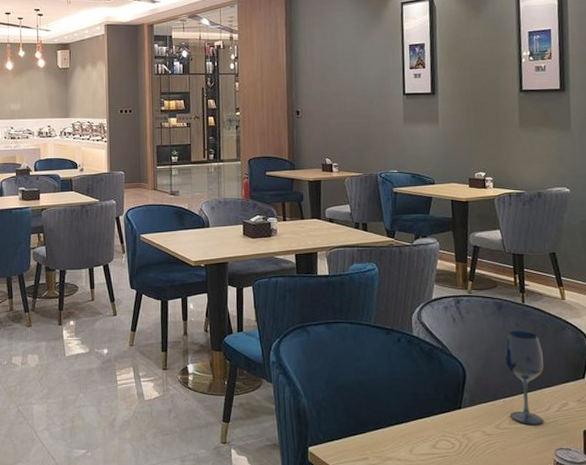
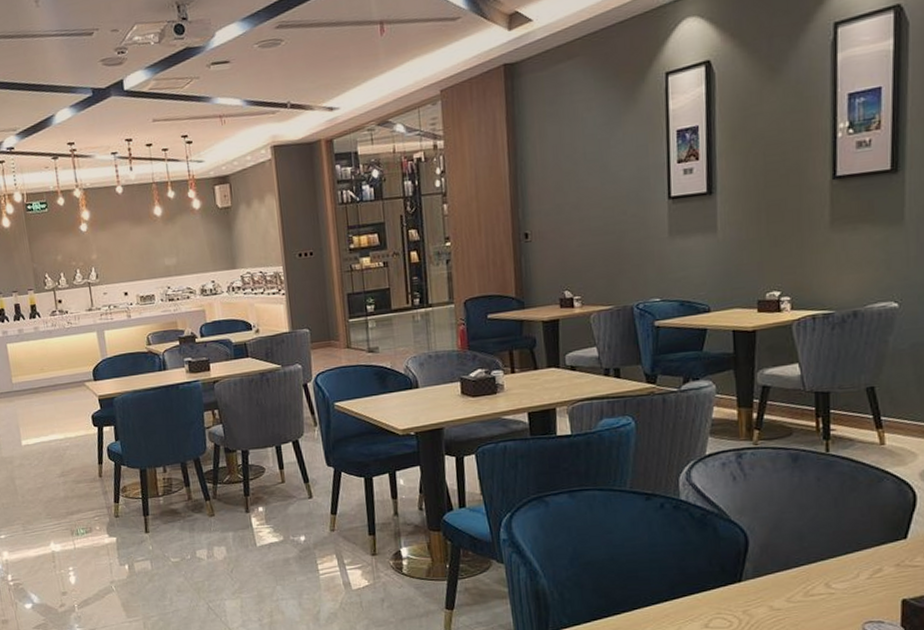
wineglass: present [504,330,544,424] -> none [800,485,853,596]

